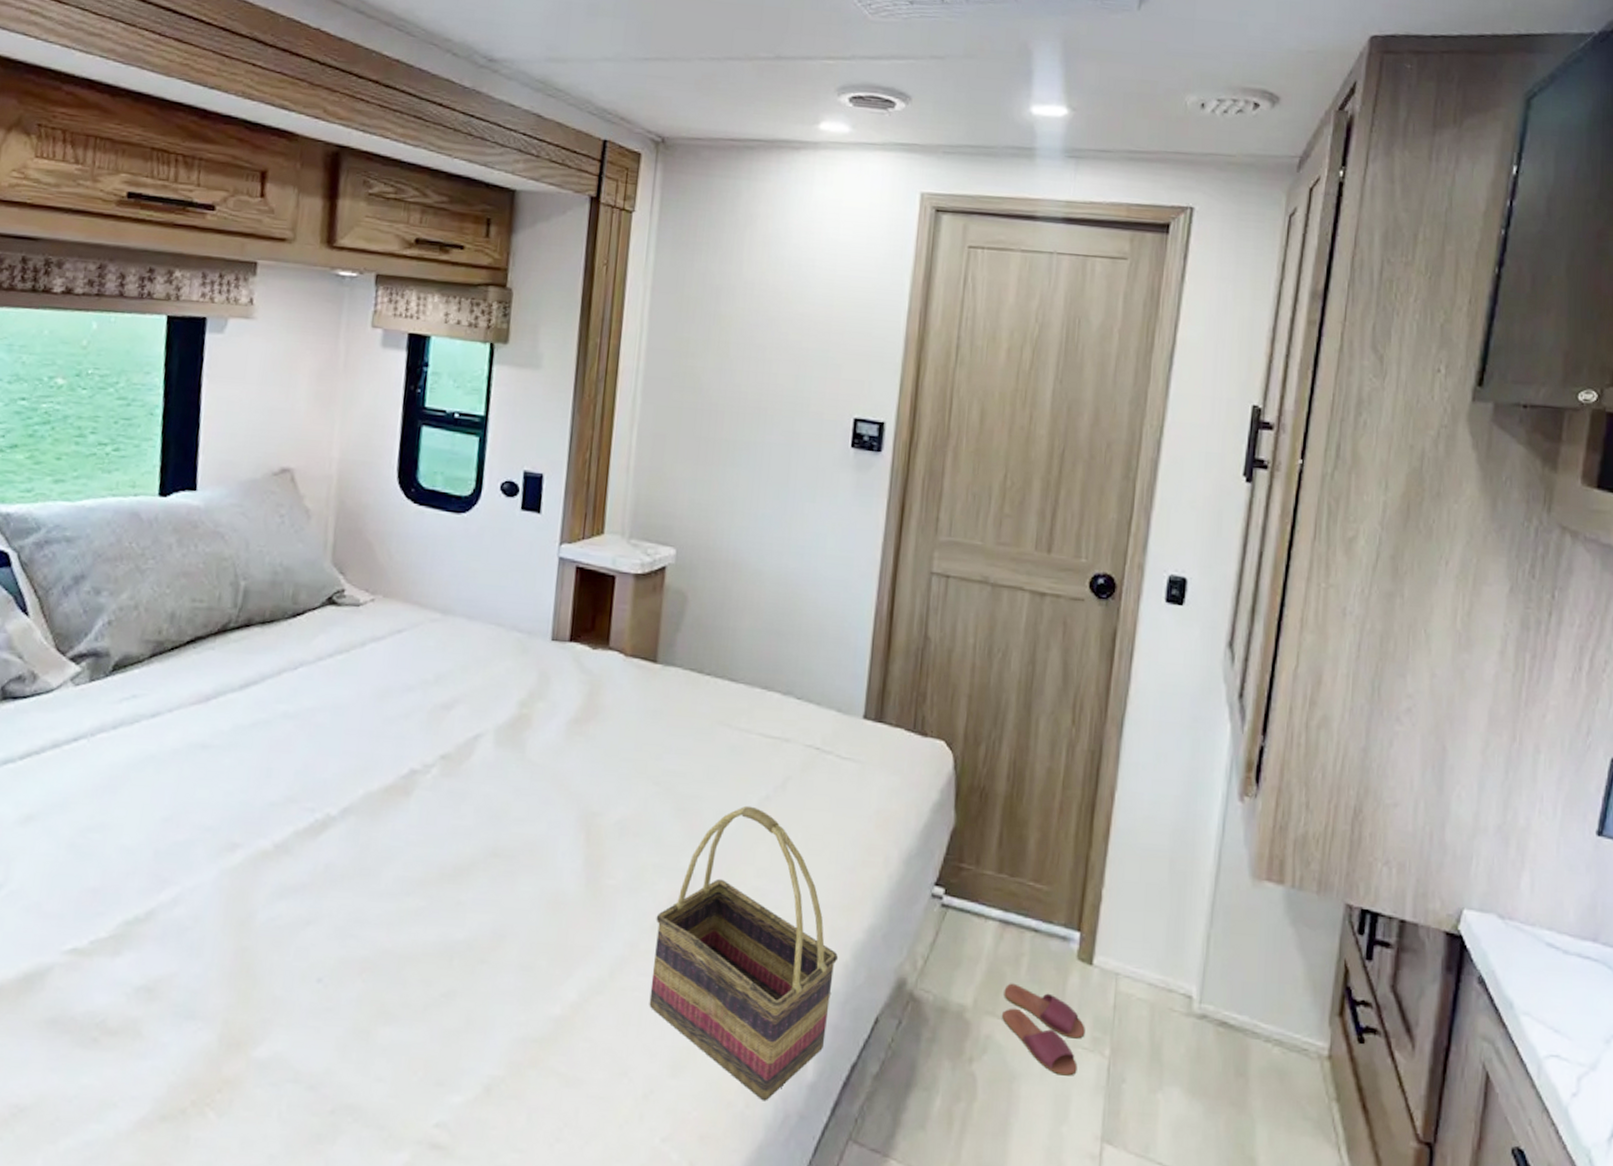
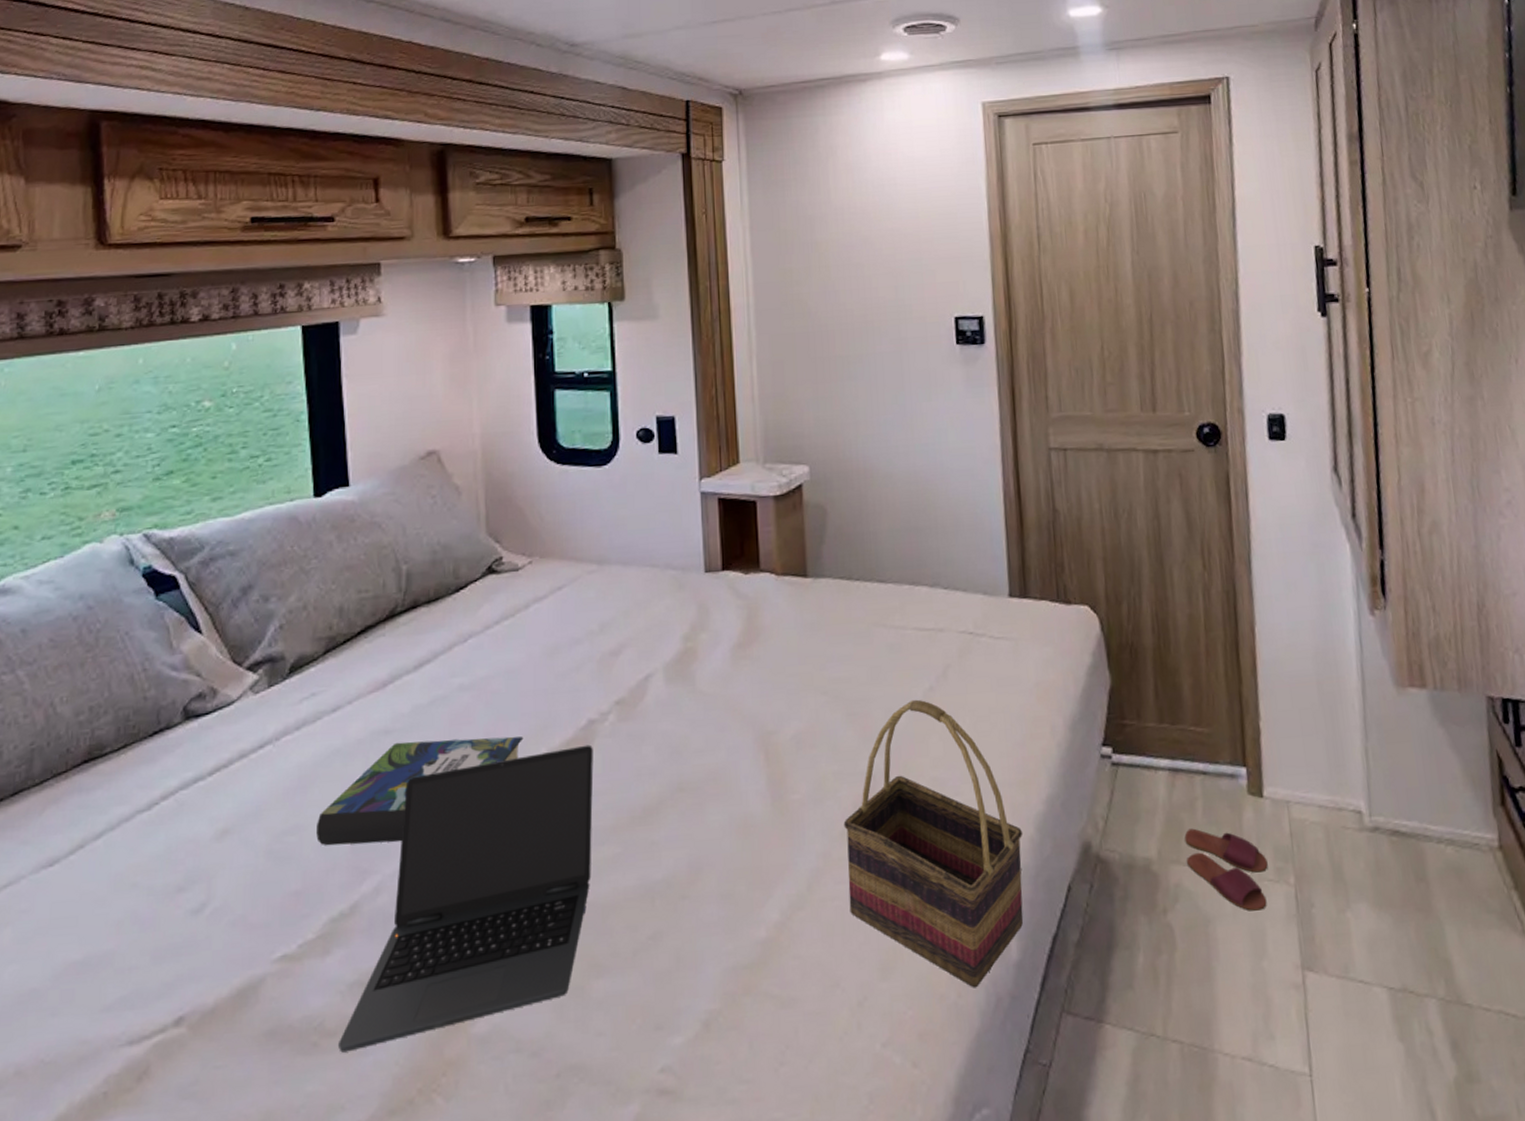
laptop: none [117,793,412,1053] -> present [337,744,594,1053]
book: none [120,758,342,857] -> present [316,736,524,845]

